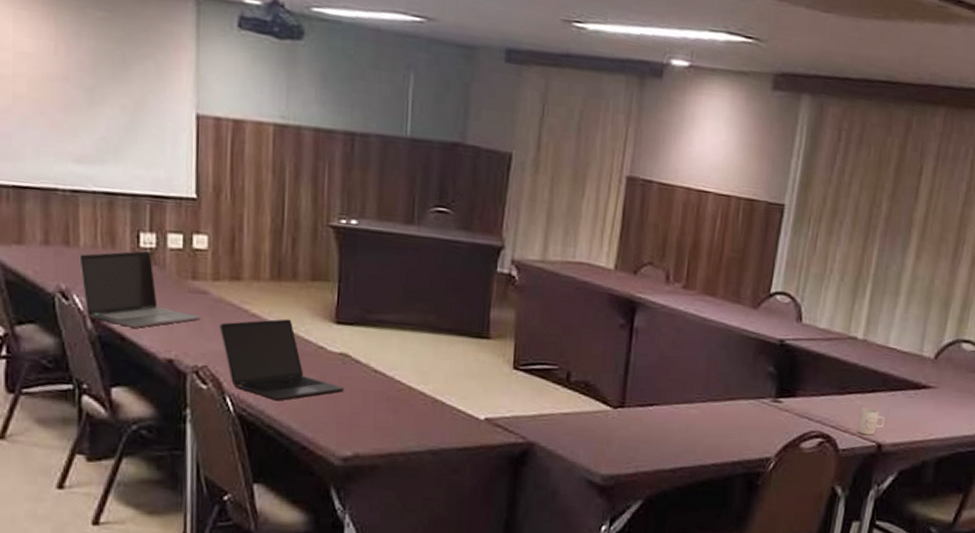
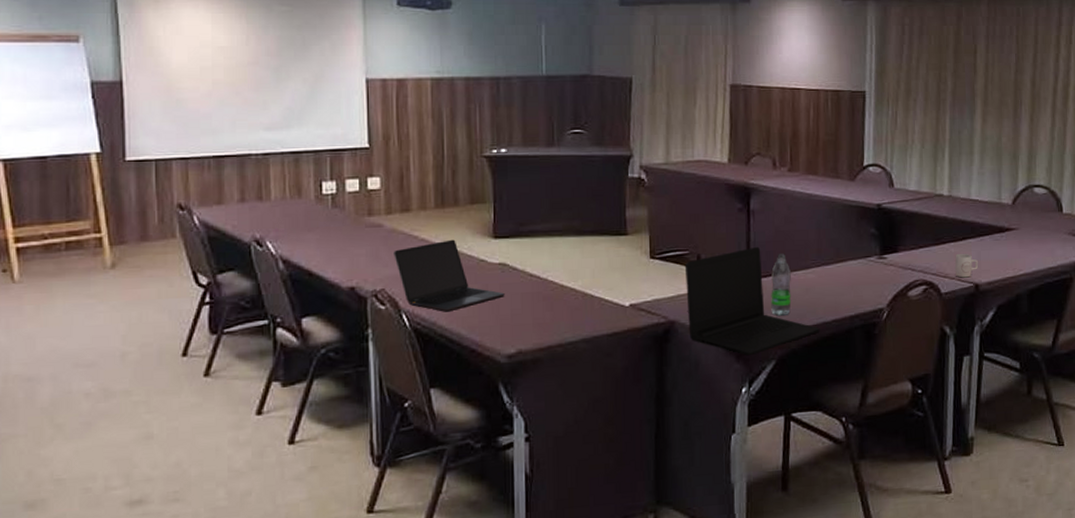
laptop: present [79,250,200,328] -> none [271,196,377,264]
laptop: none [549,370,697,492] -> present [684,246,820,356]
bottle: none [644,382,672,452] -> present [771,254,792,316]

